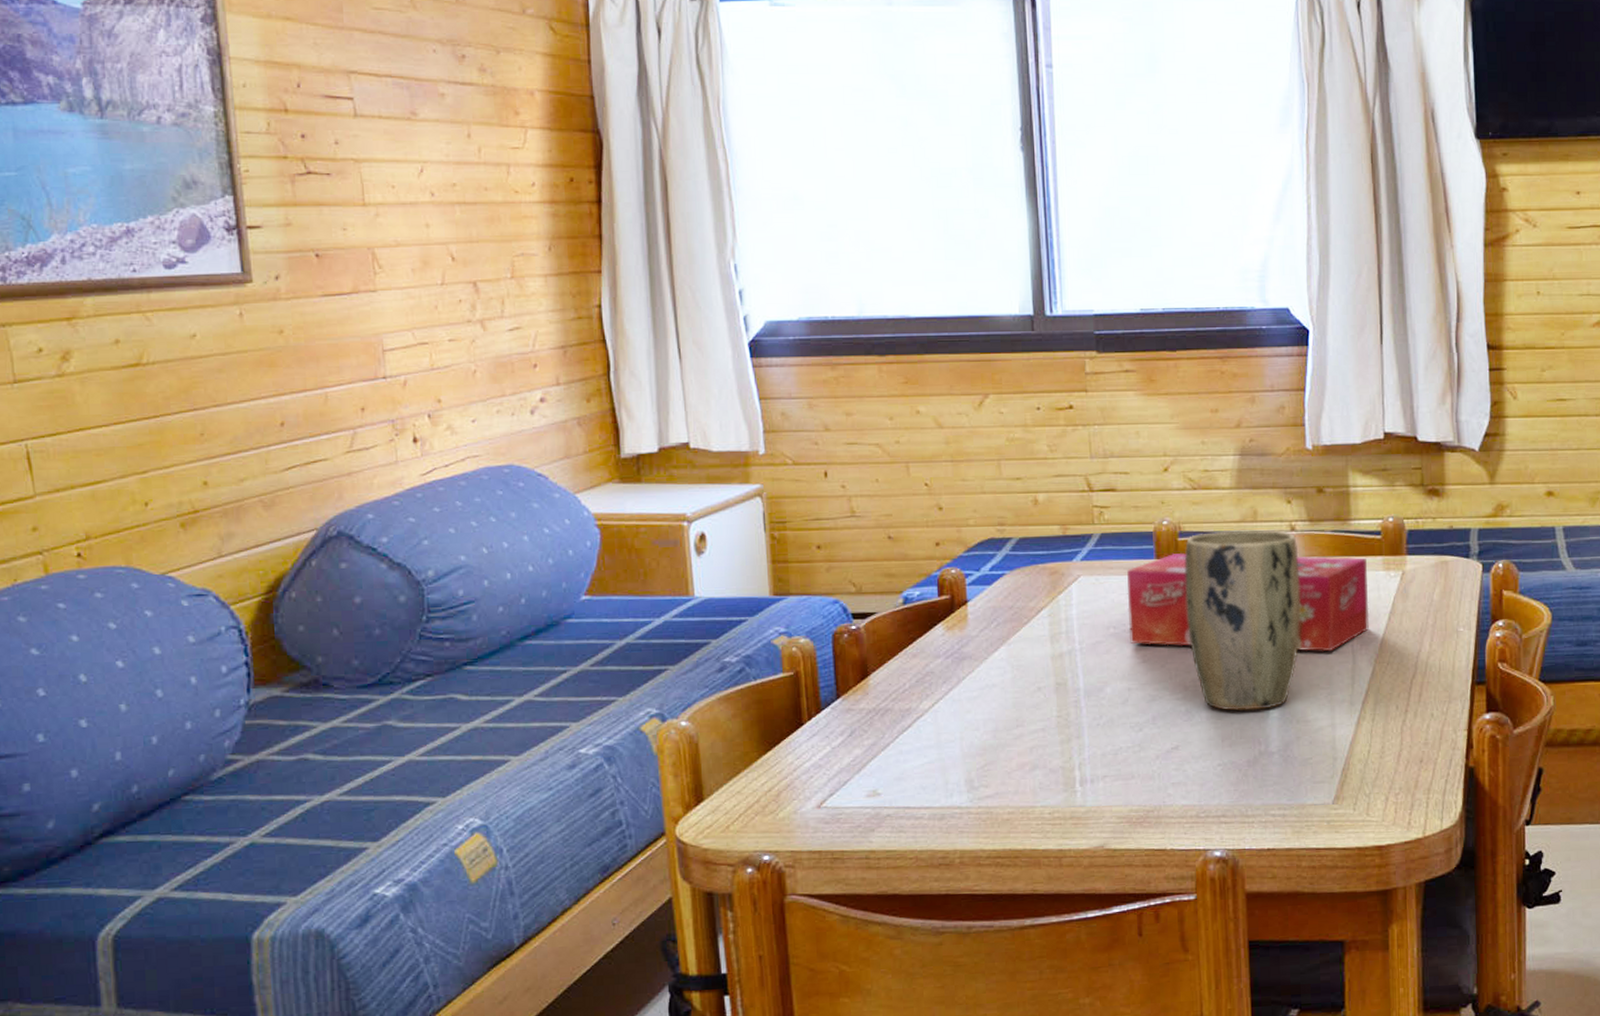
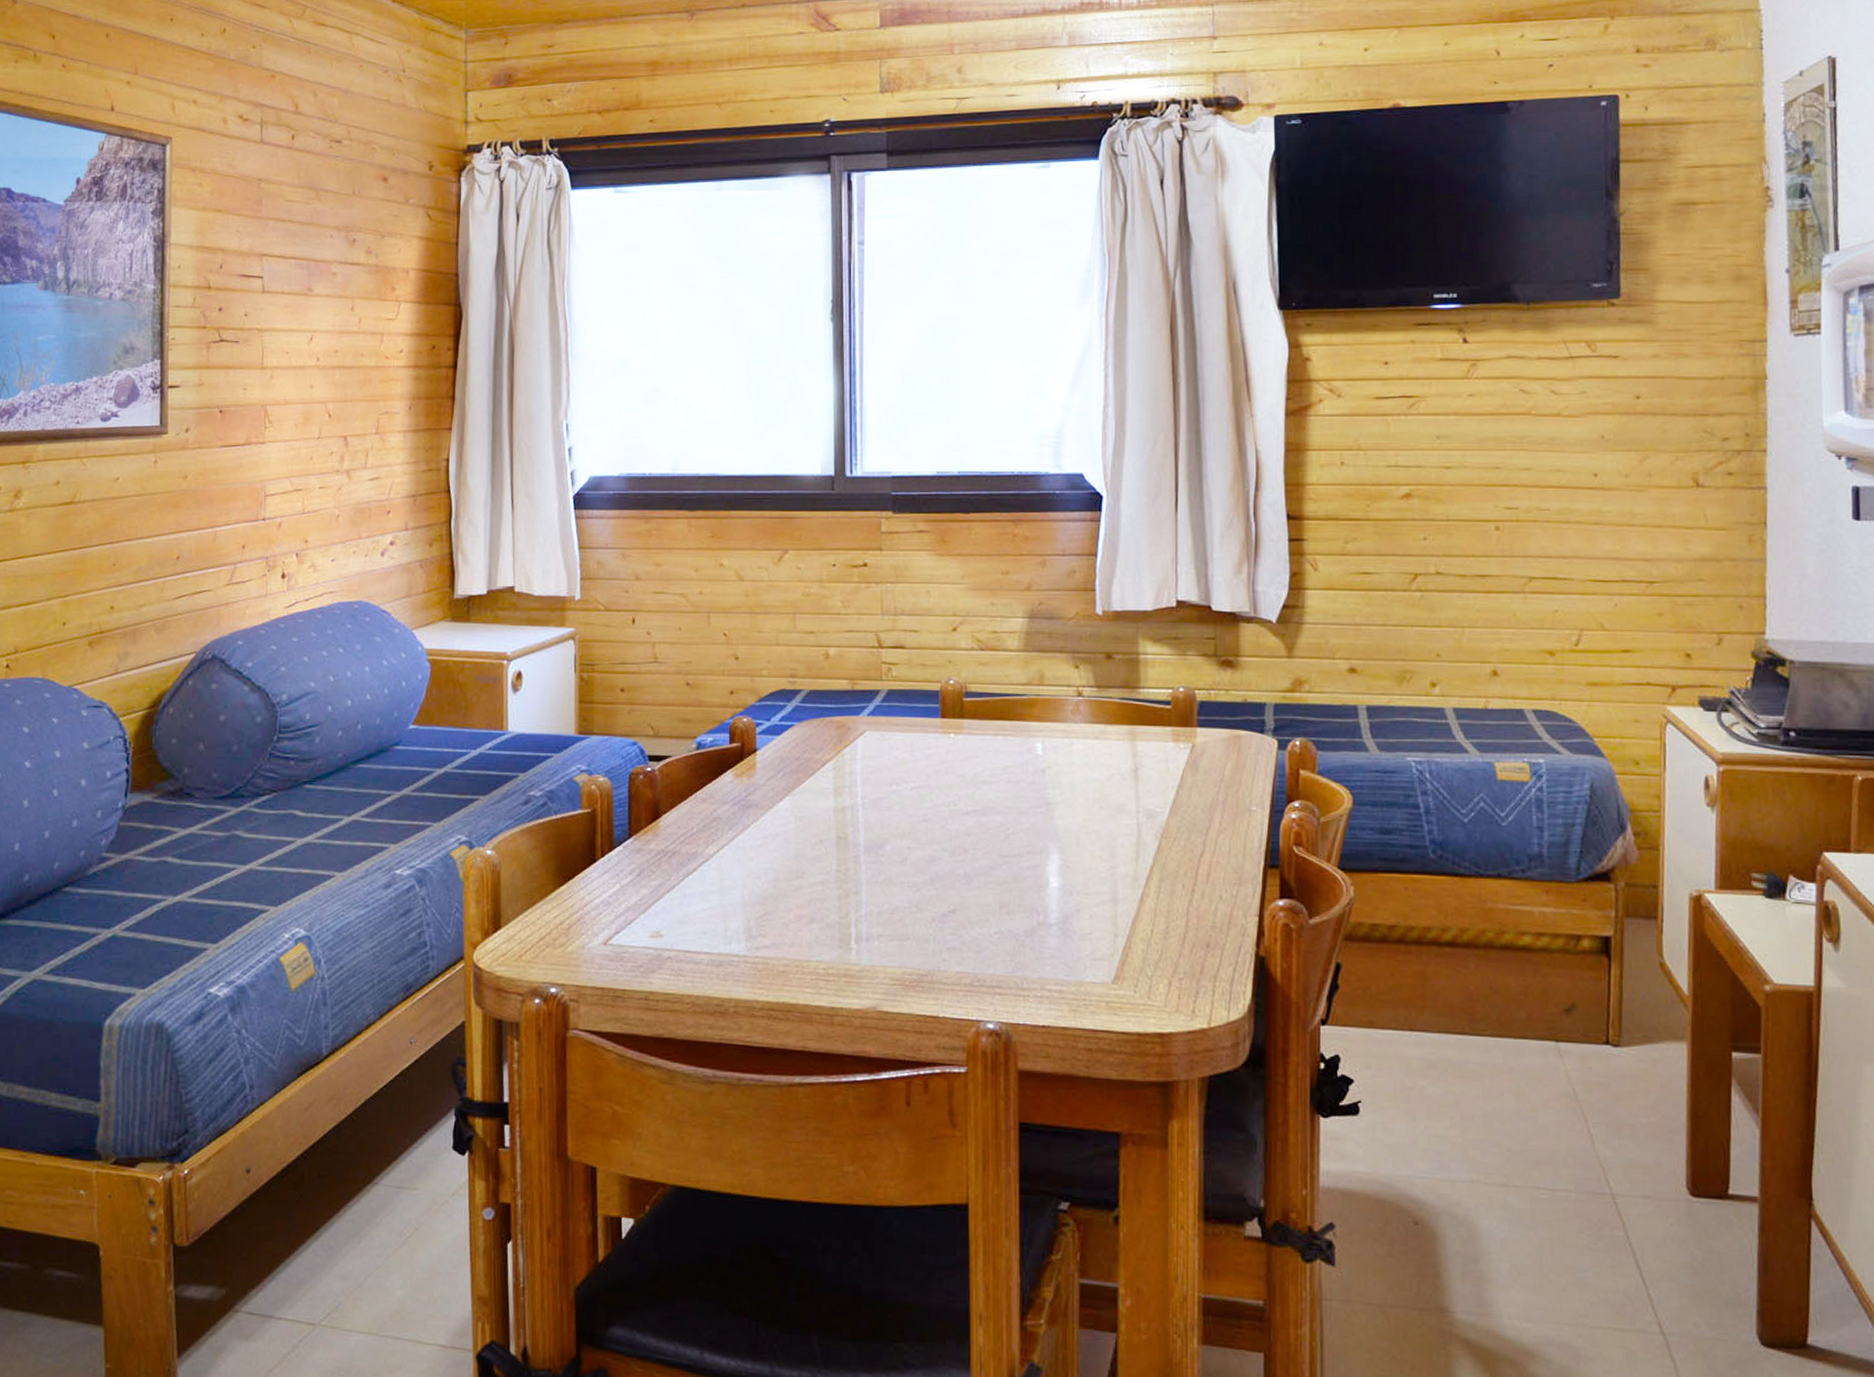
tissue box: present [1127,553,1370,652] -> none [911,713,1157,823]
plant pot: present [1184,529,1301,711] -> none [969,693,1085,878]

